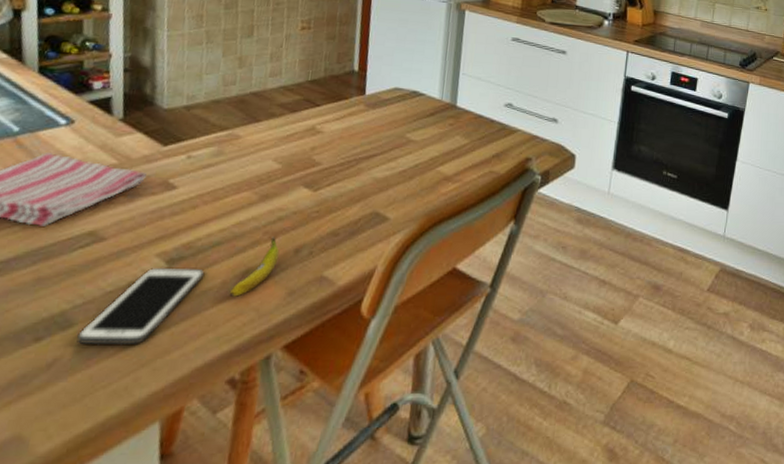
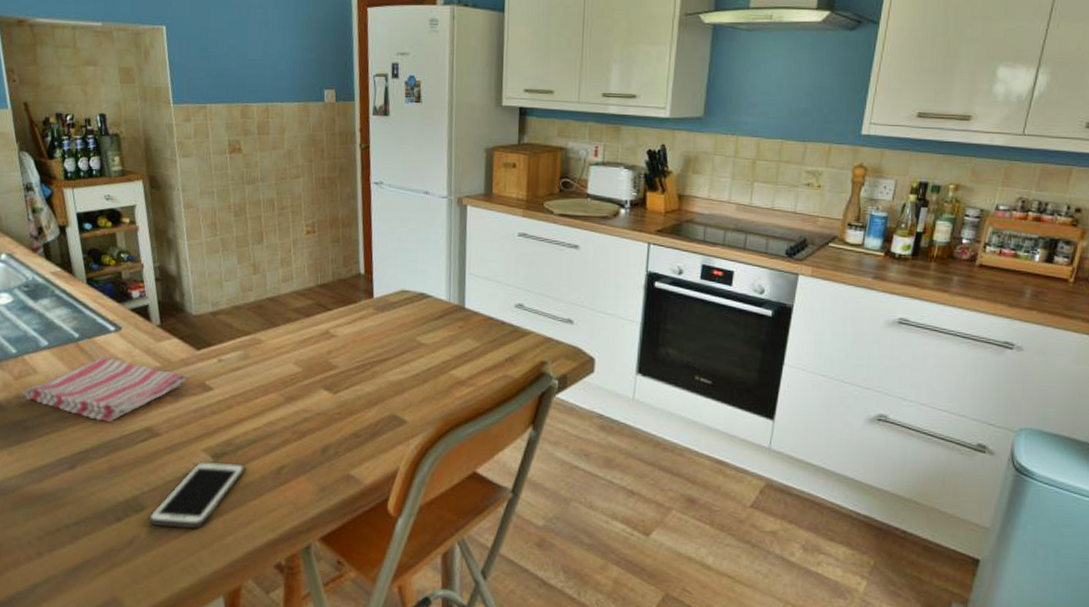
fruit: present [229,237,280,297] -> none [268,436,308,491]

